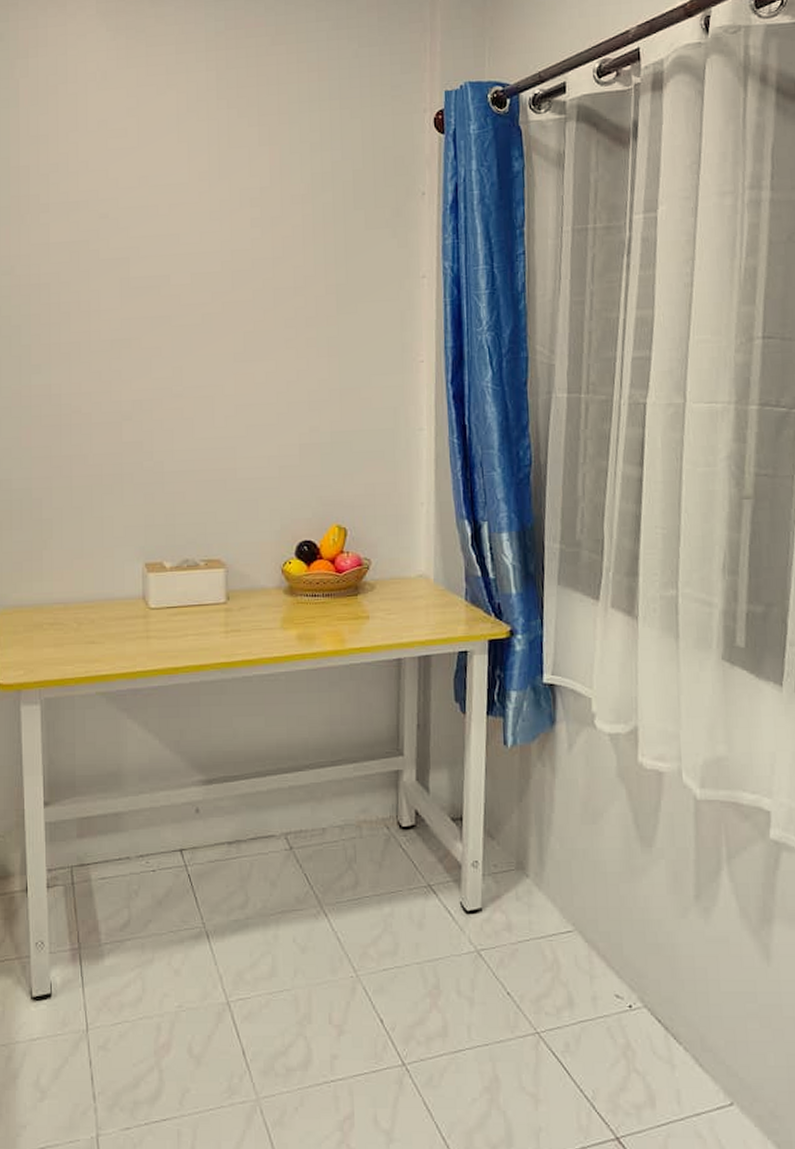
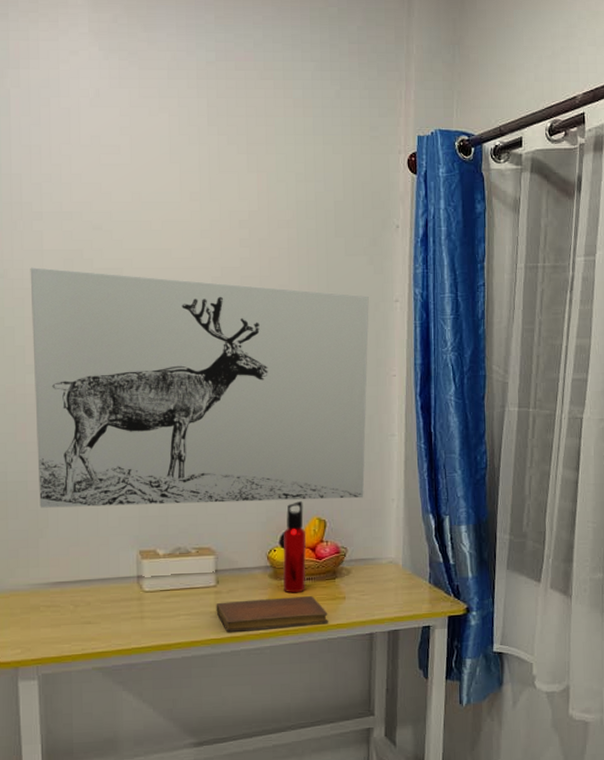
wall art: none [36,262,393,517] -> present [30,267,369,508]
notebook: none [226,615,350,655] -> present [216,596,328,632]
water bottle: none [298,507,325,612] -> present [282,501,307,593]

